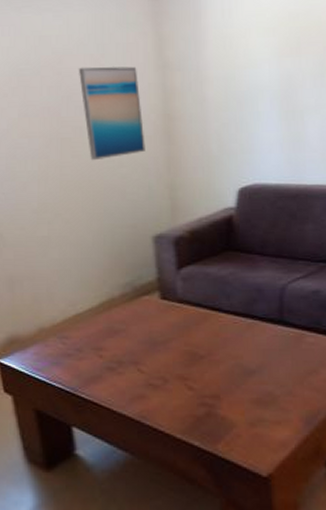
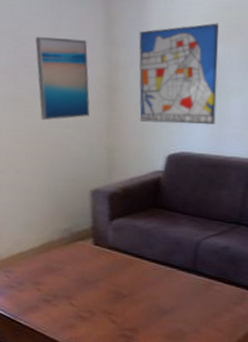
wall art: none [195,34,291,153] -> present [138,23,219,124]

